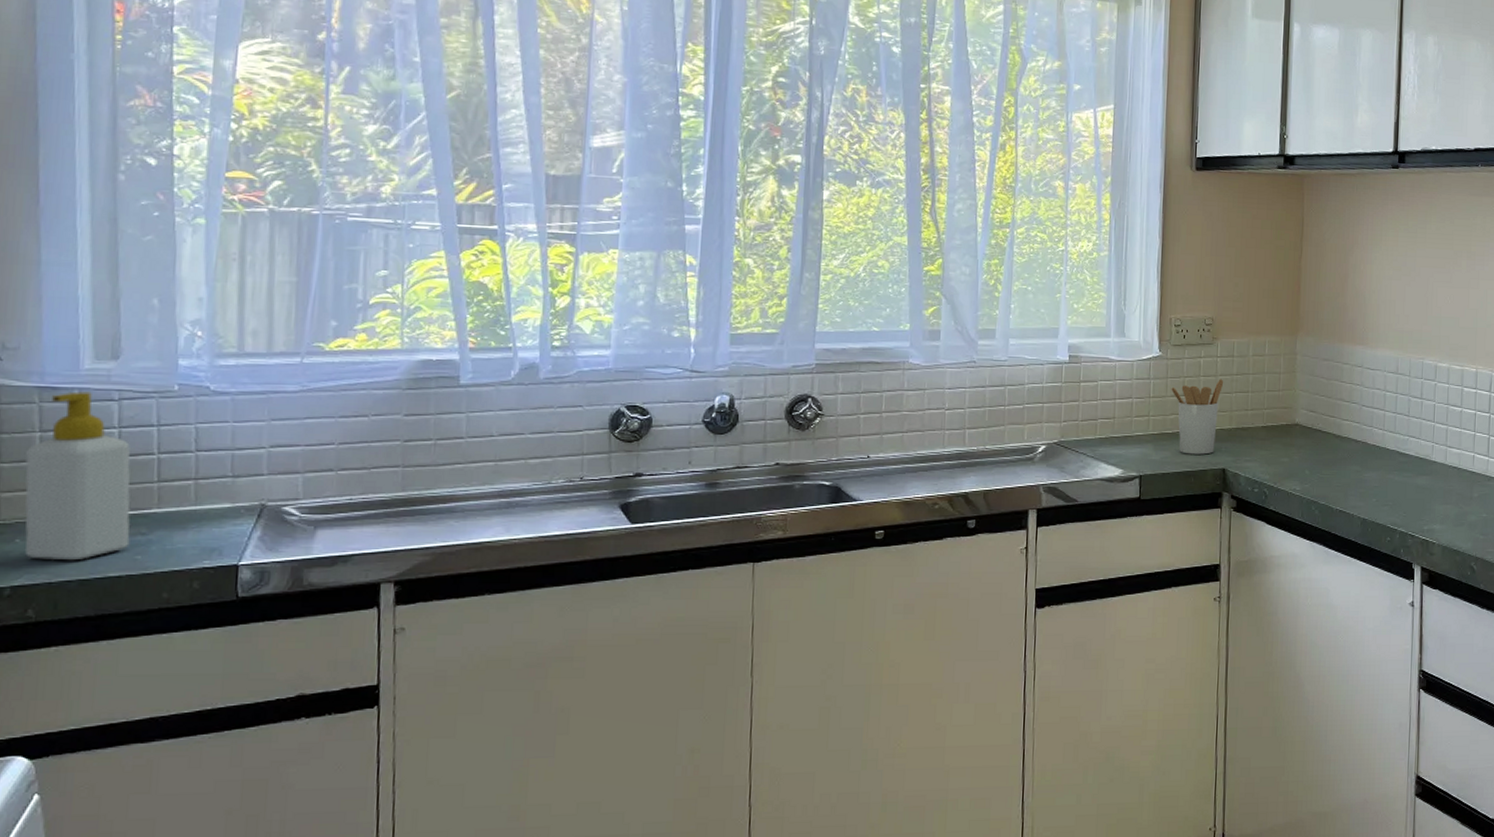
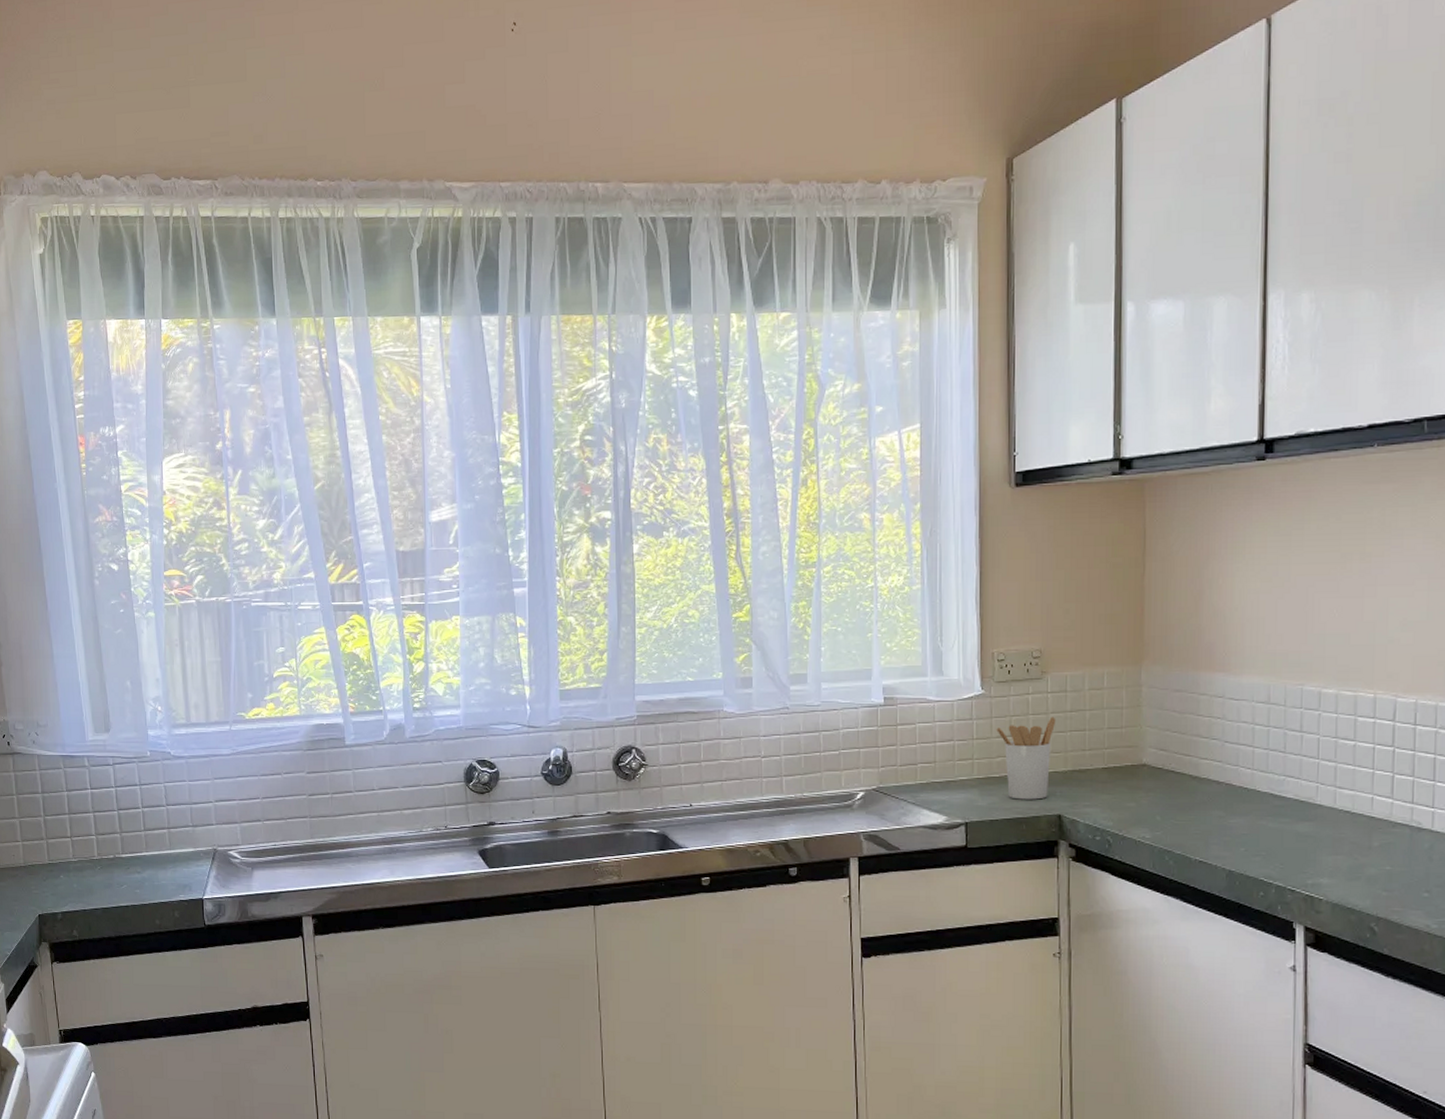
soap bottle: present [24,391,131,561] -> none [59,759,131,893]

